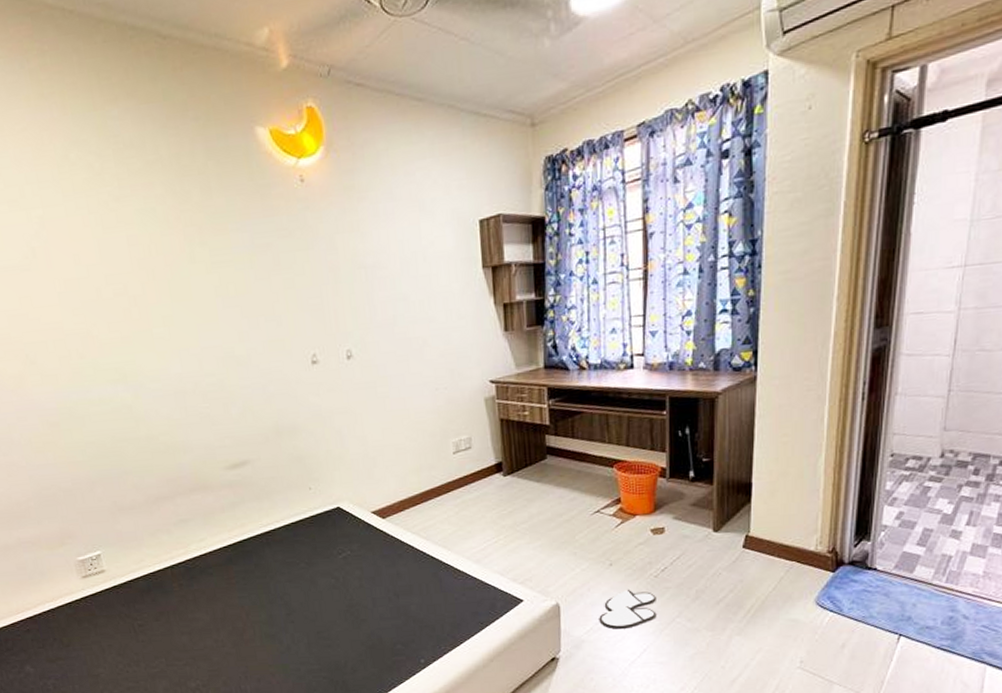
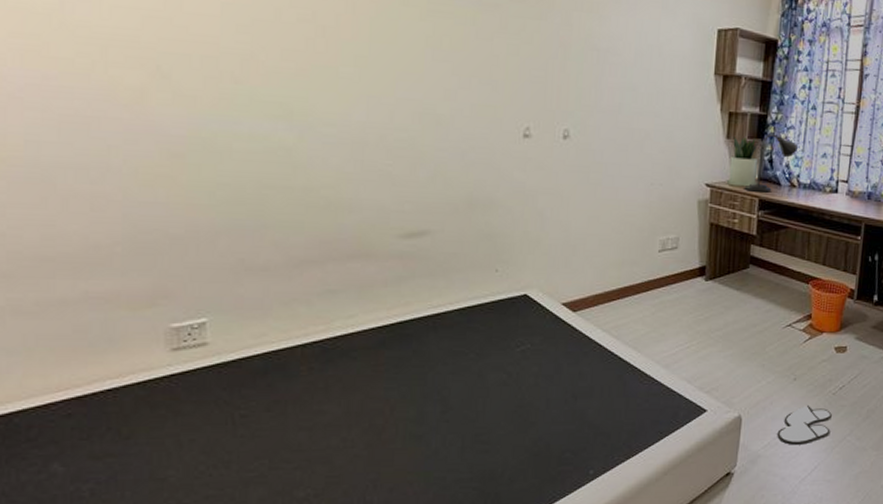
planter: none [510,326,545,379] -> present [726,137,759,188]
desk lamp: none [530,317,582,382] -> present [744,134,798,193]

